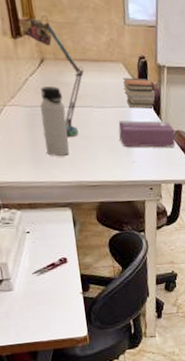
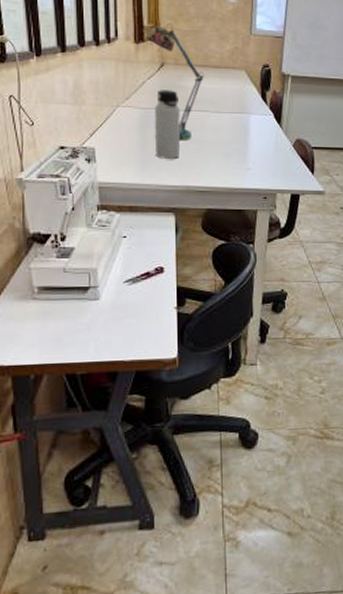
tissue box: present [118,120,176,148] -> none [235,127,296,156]
book stack: present [123,77,156,109] -> none [243,84,277,116]

